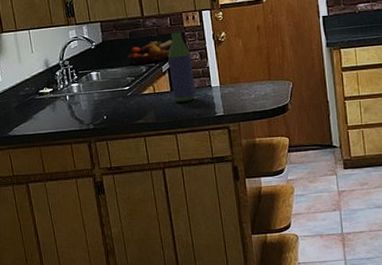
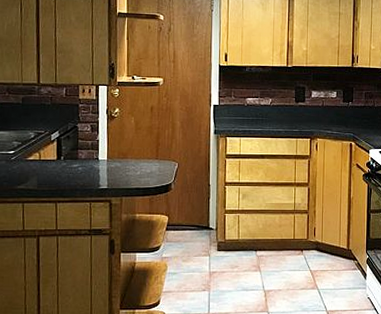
fruit bowl: present [127,40,173,65] -> none [16,109,65,131]
bottle: present [168,32,196,102] -> none [58,103,83,172]

